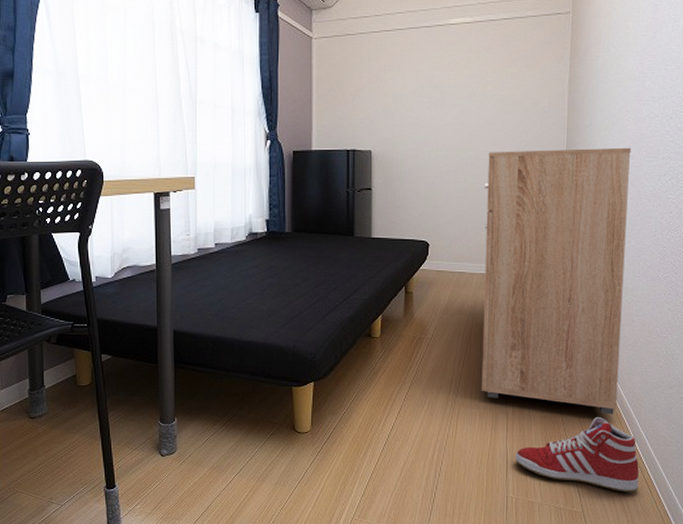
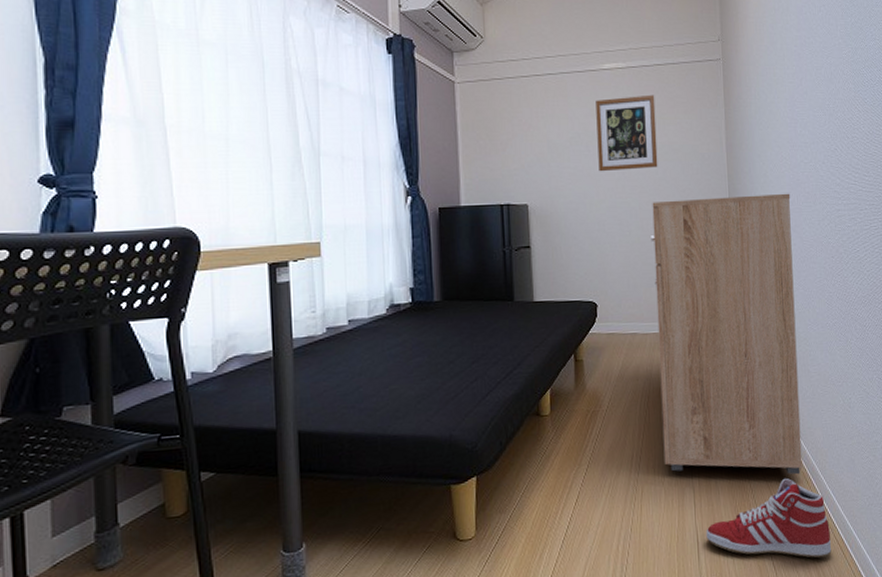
wall art: none [439,48,500,122] -> present [596,94,658,172]

